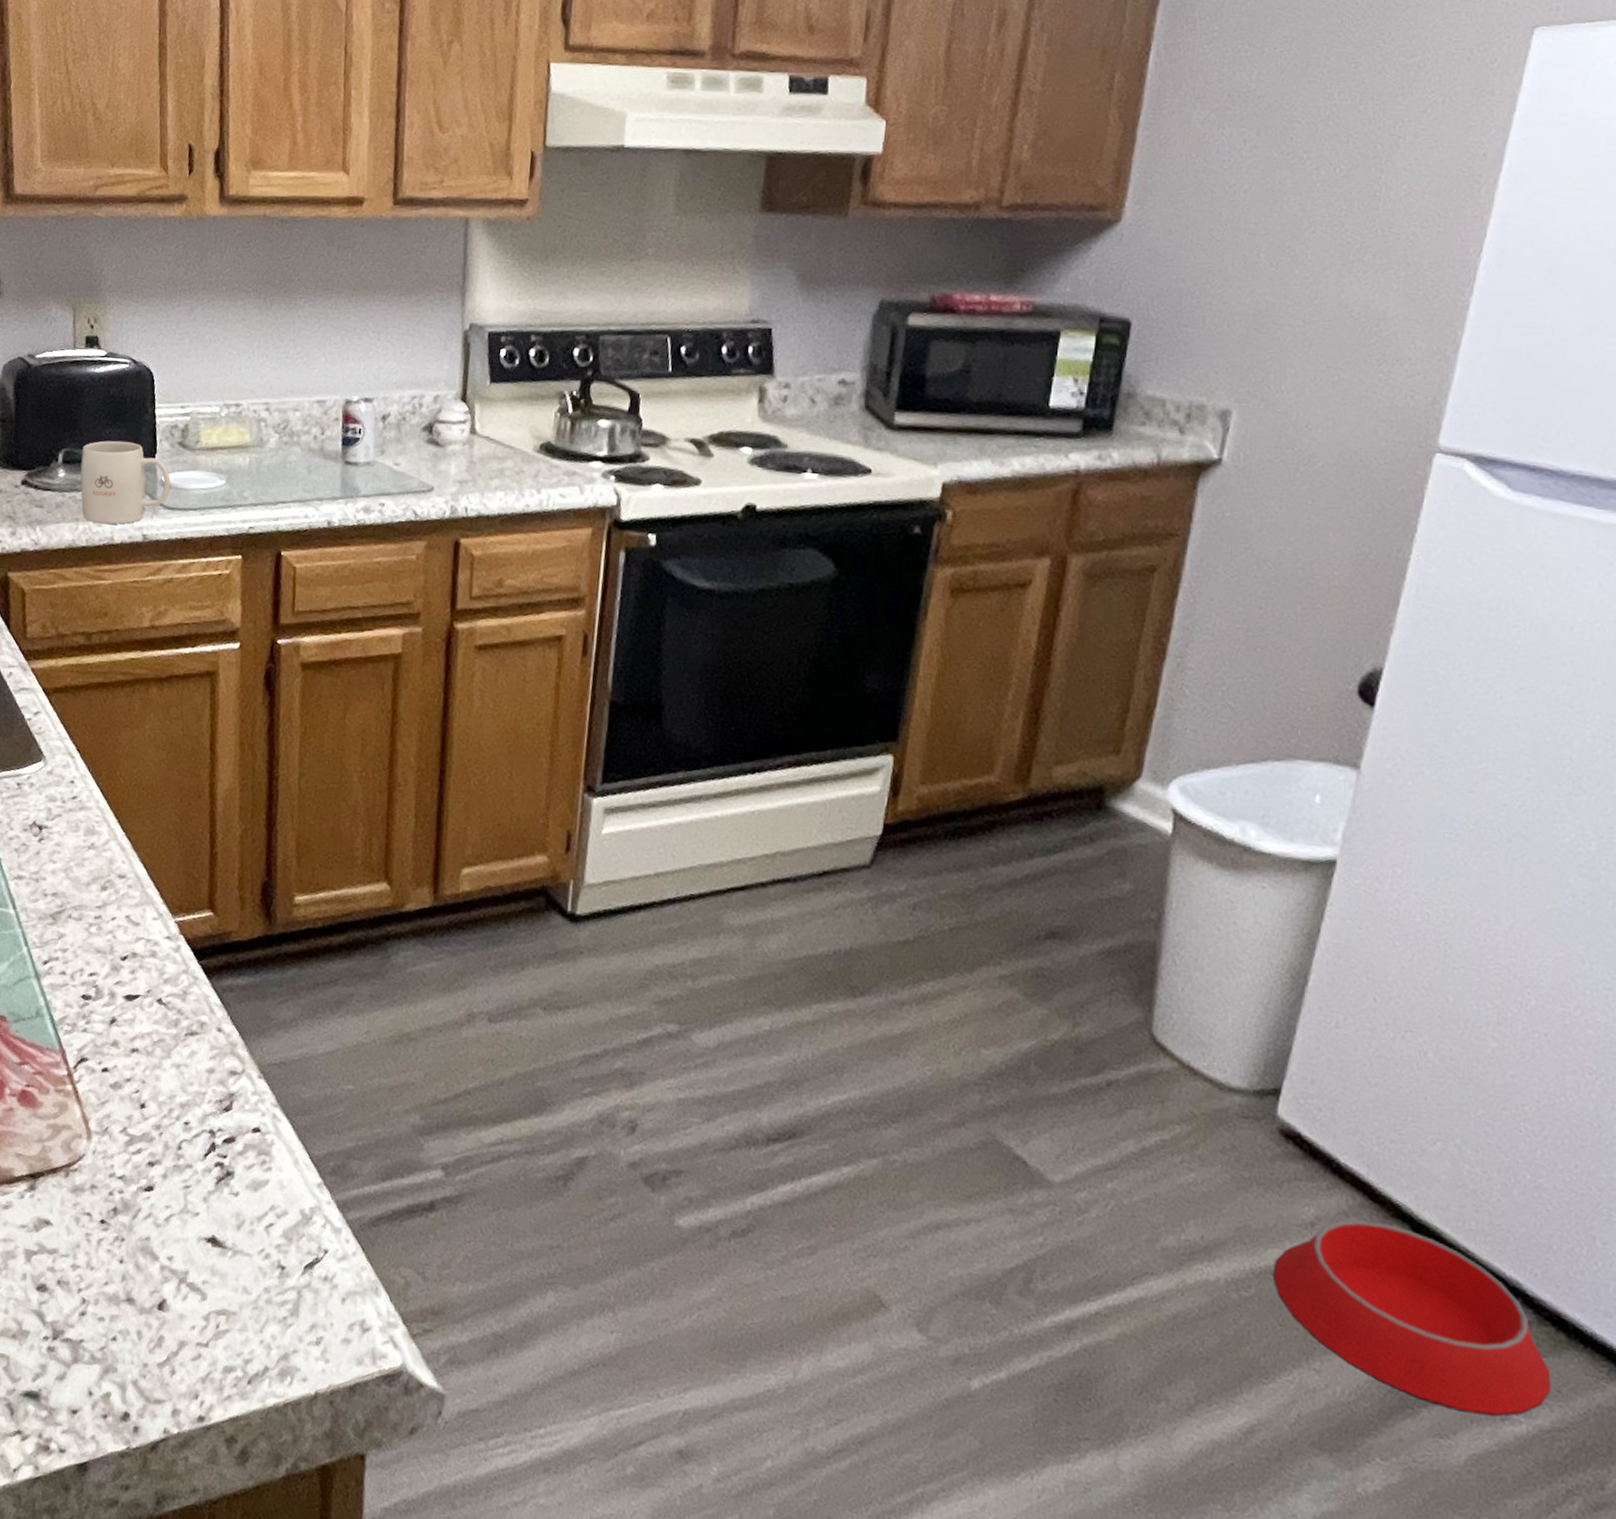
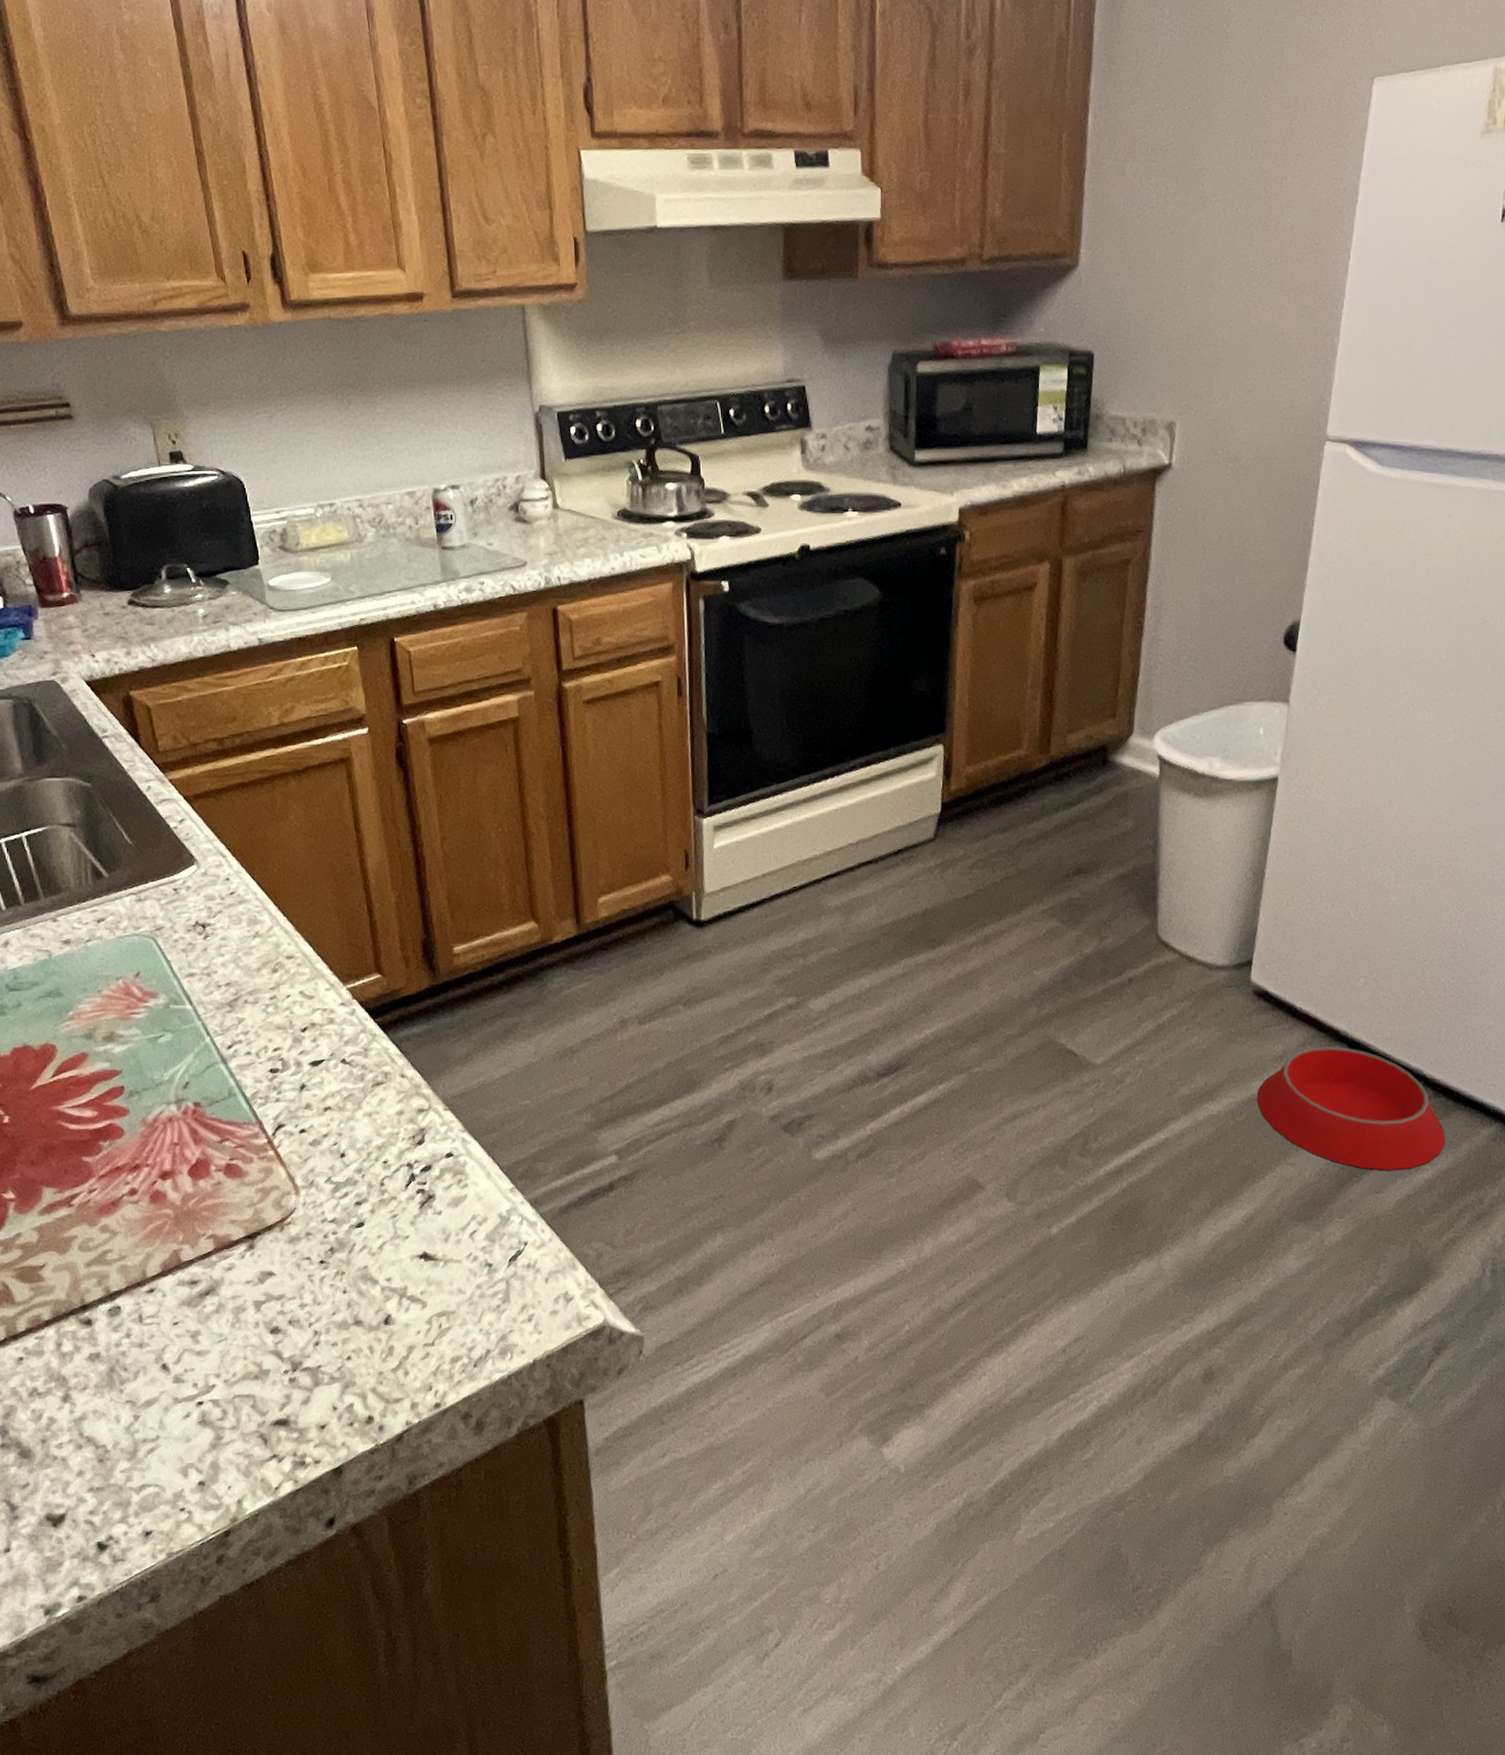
mug: present [80,440,171,525] -> none [184,551,278,634]

